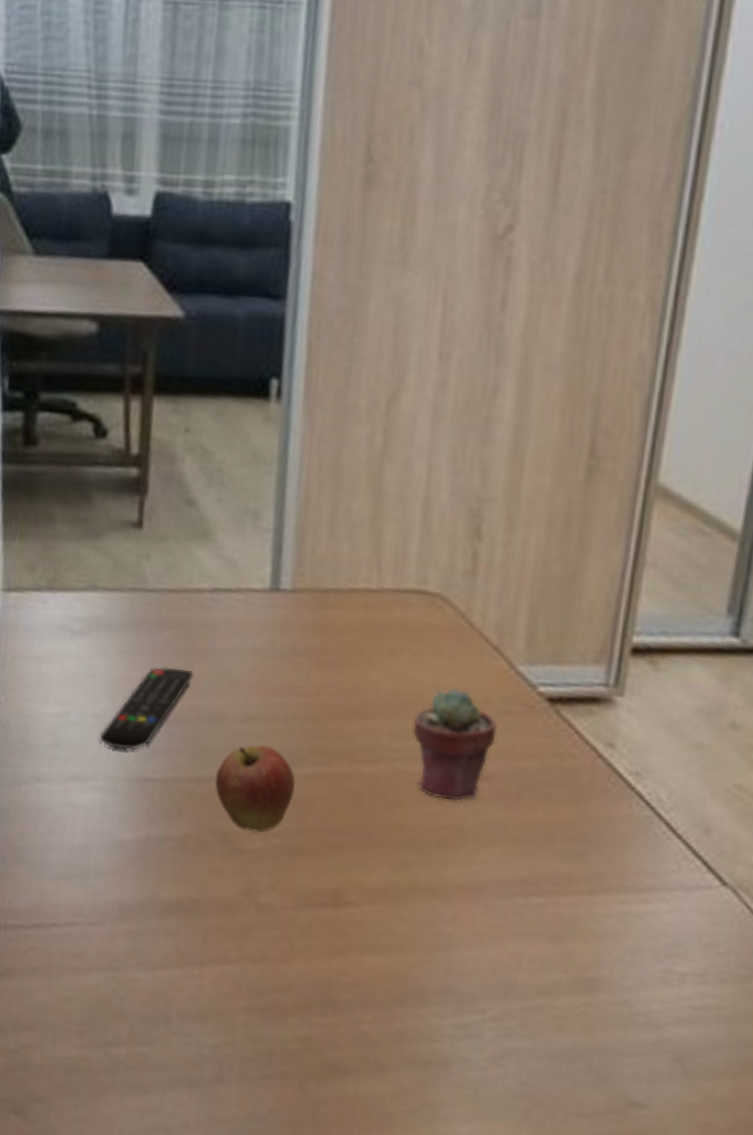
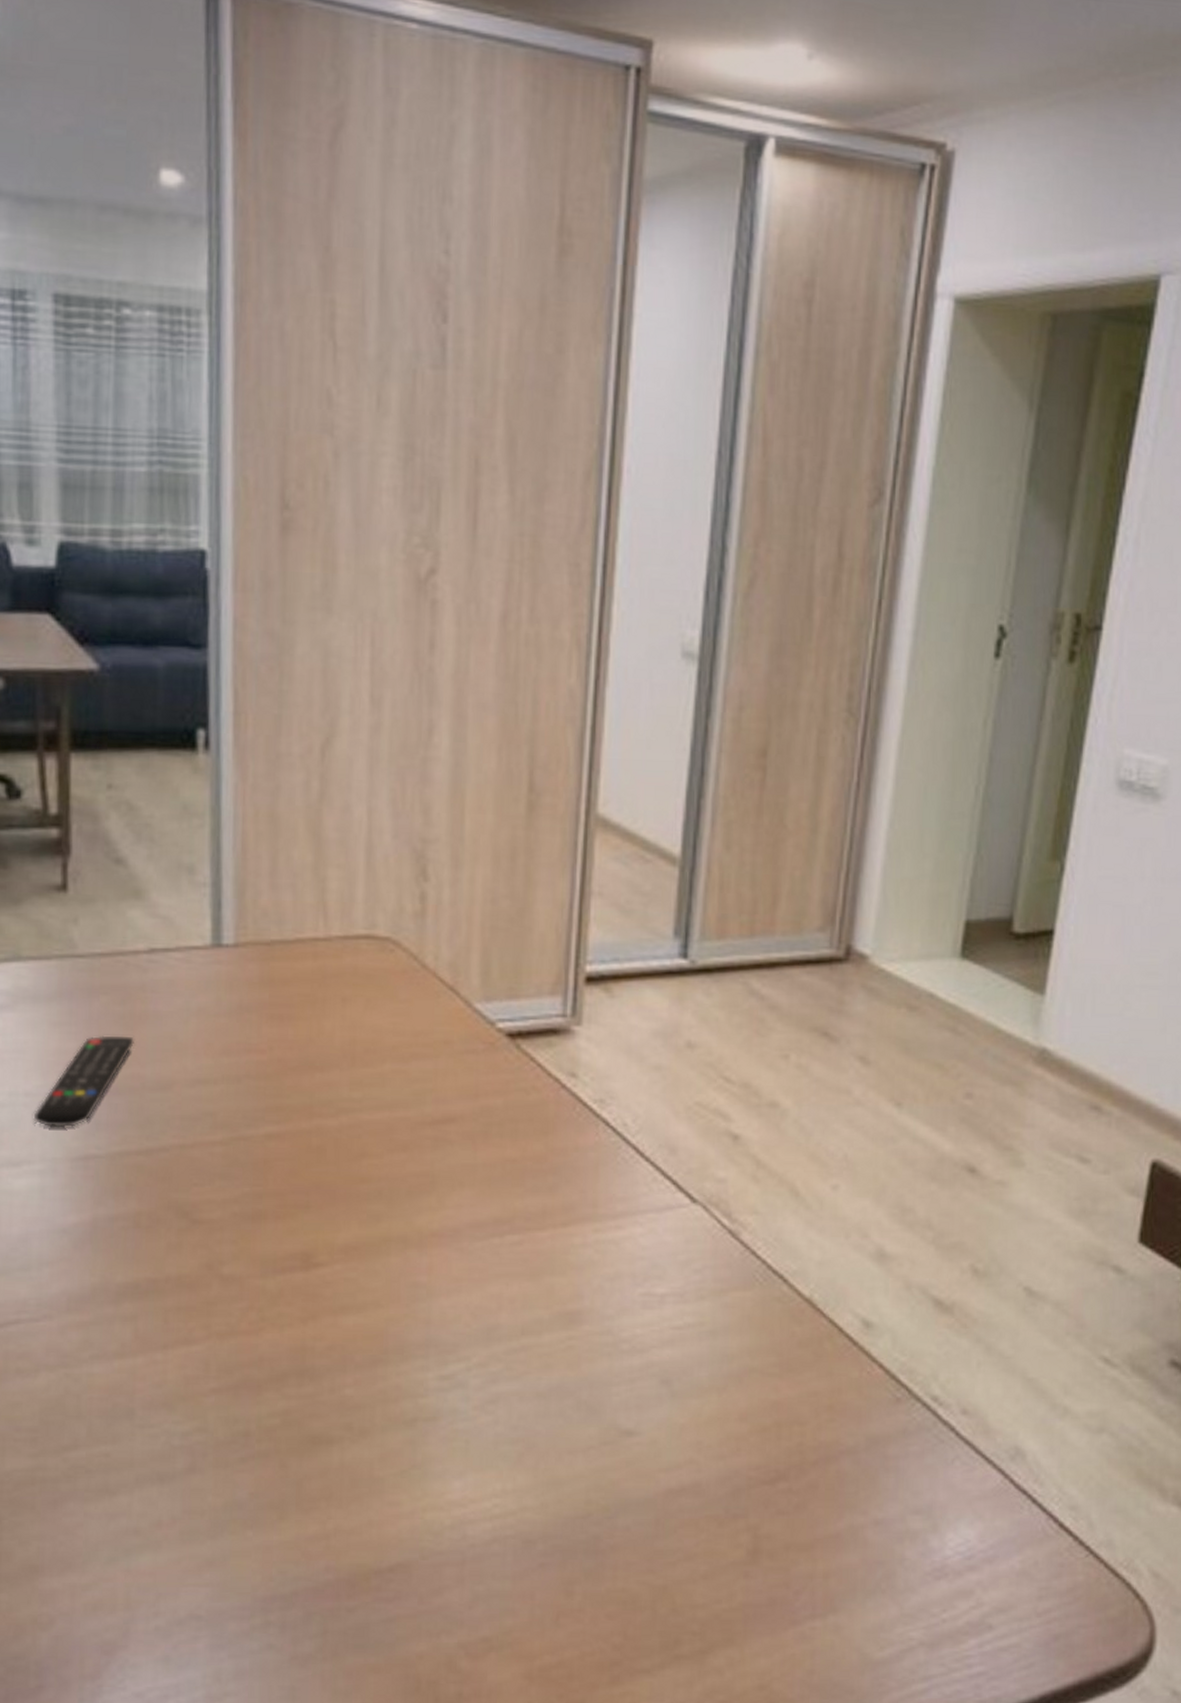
apple: present [214,744,296,833] -> none [165,1108,254,1201]
potted succulent: present [412,687,498,802] -> none [372,1031,460,1147]

